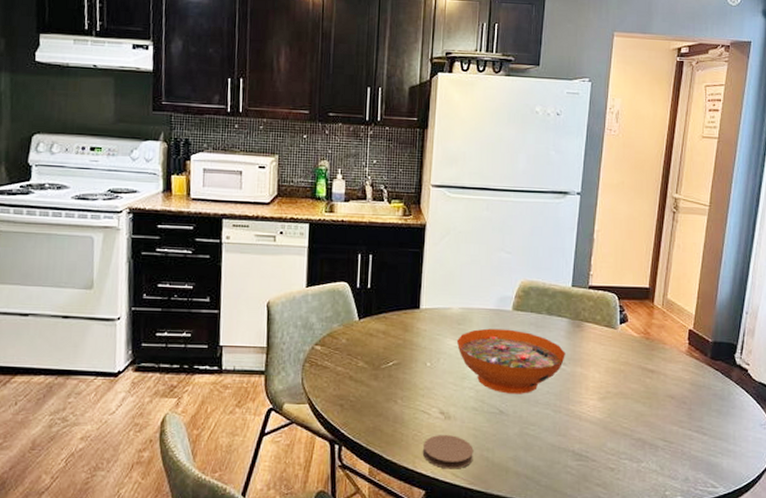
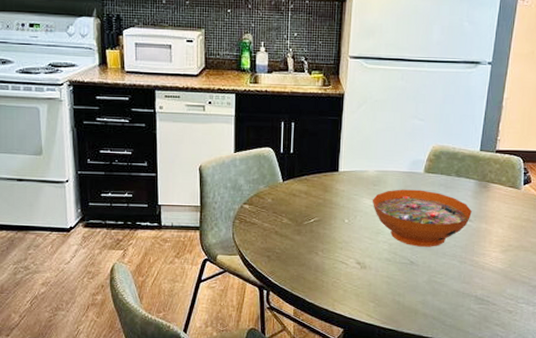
coaster: present [422,435,474,469] -> none [341,282,386,311]

